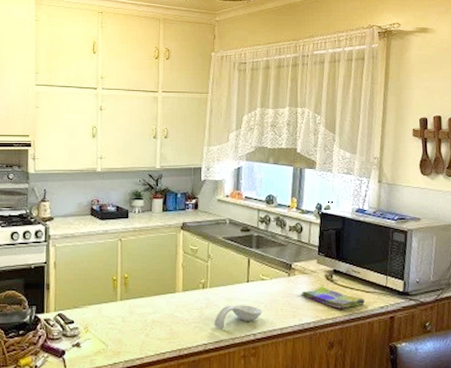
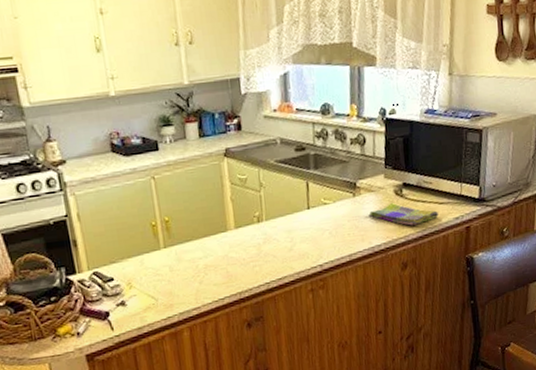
spoon rest: present [214,305,263,330] -> none [275,234,328,265]

